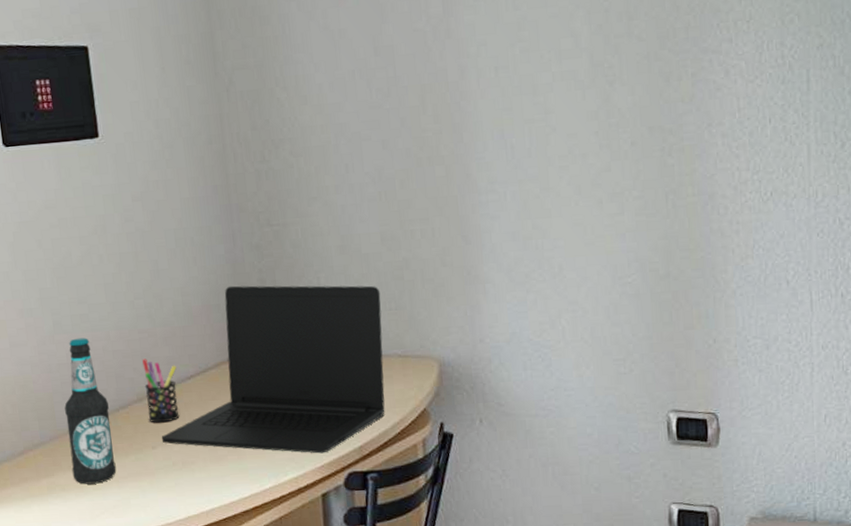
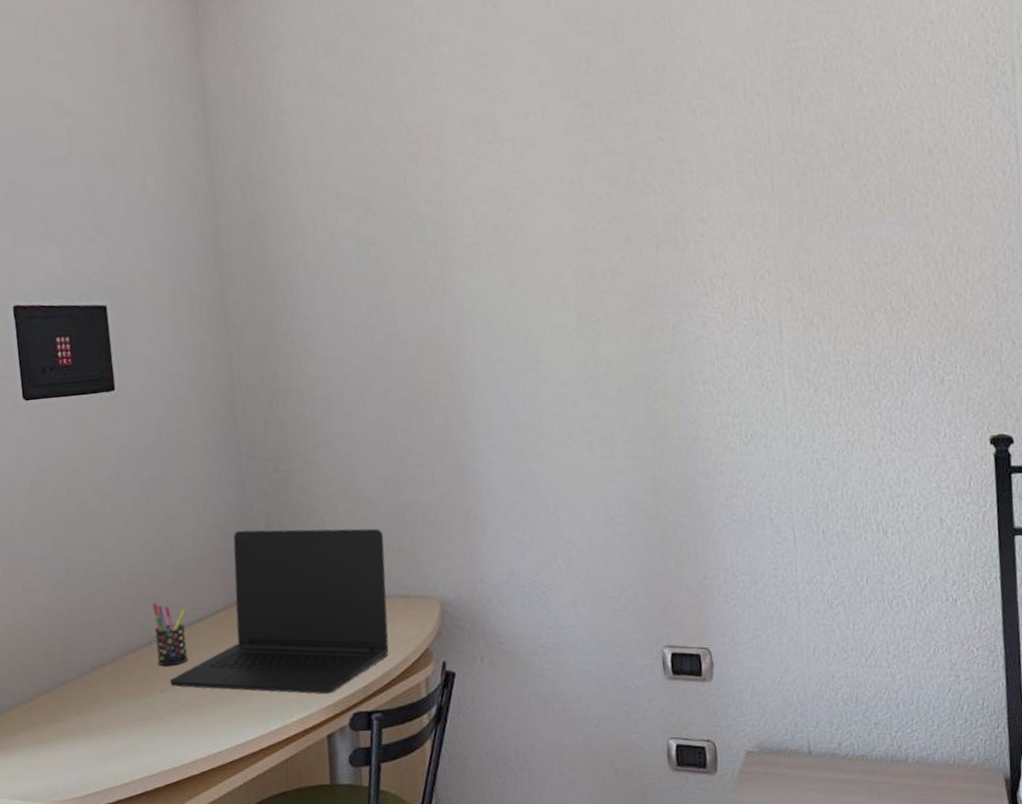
bottle: present [64,338,117,484] -> none [75,583,125,729]

